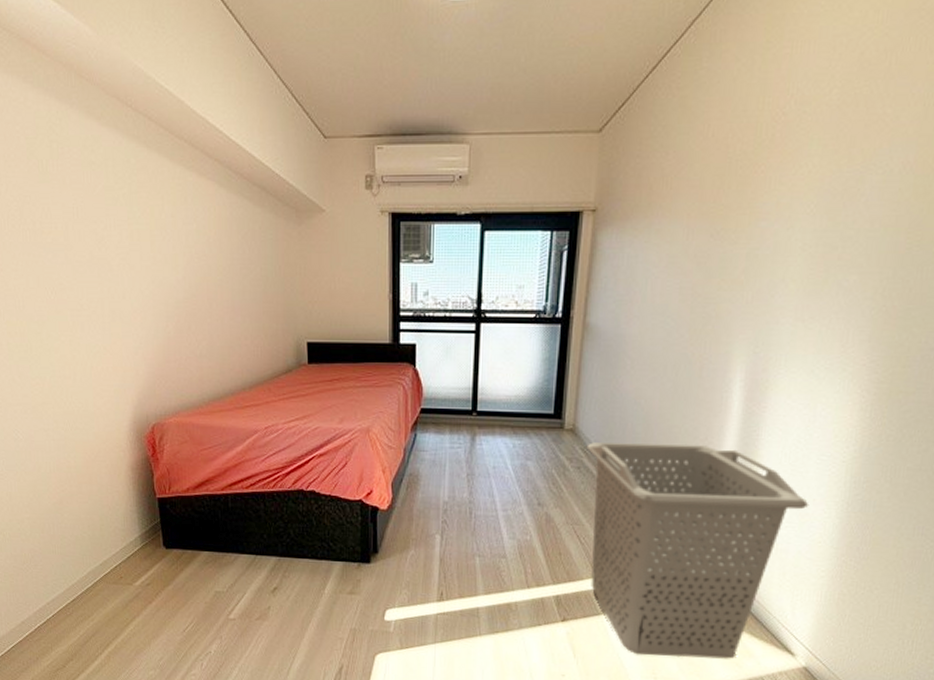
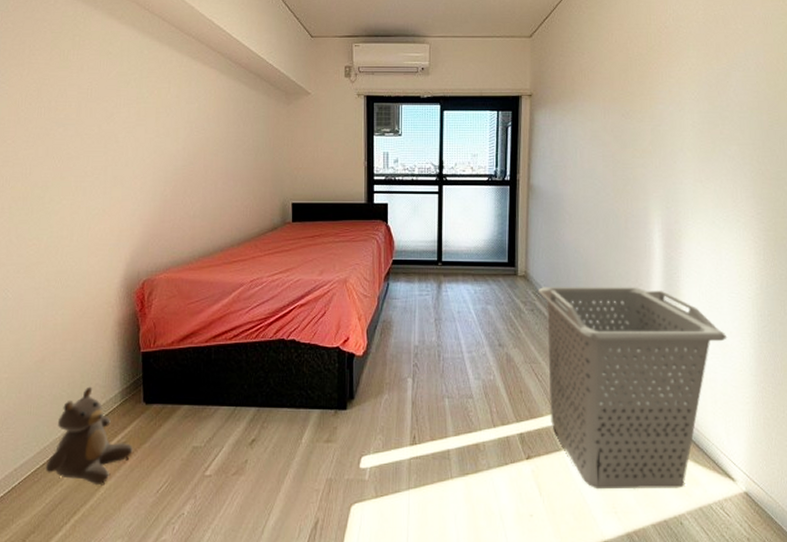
teddy bear: none [75,529,157,622] -> present [45,386,133,486]

